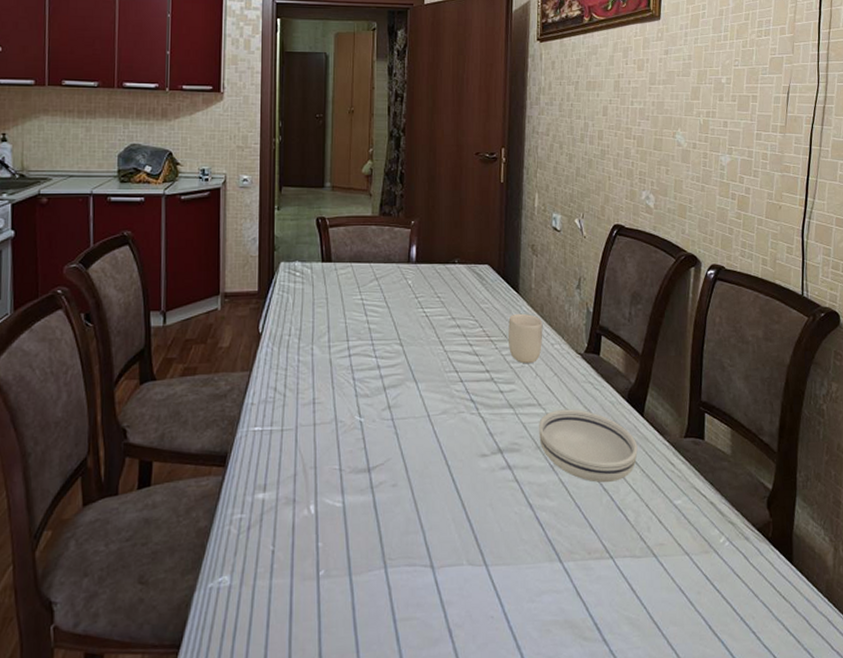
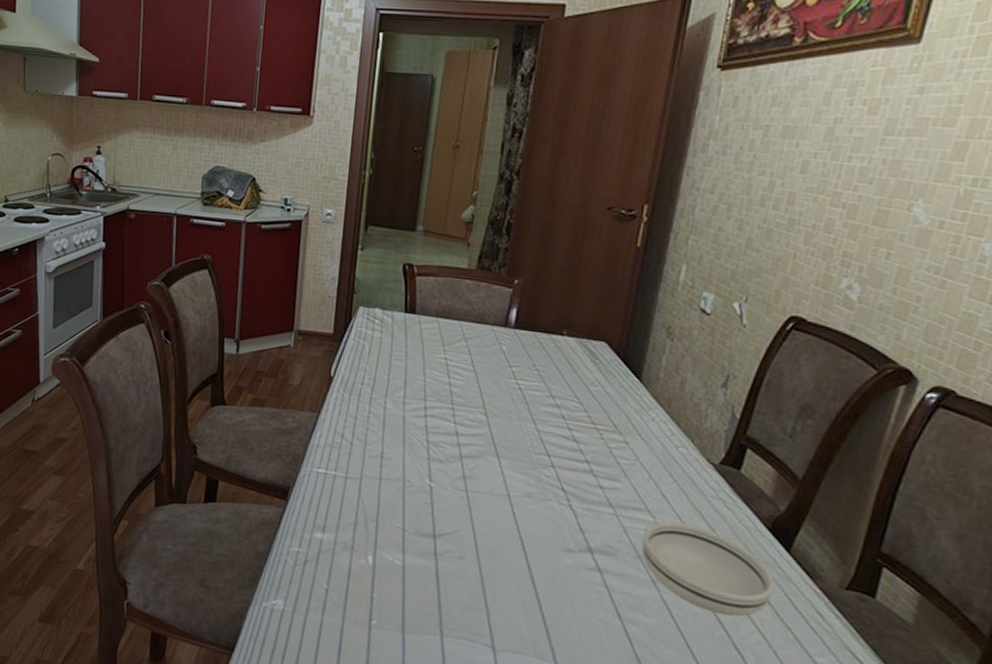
cup: present [508,313,543,364] -> none [618,403,668,464]

